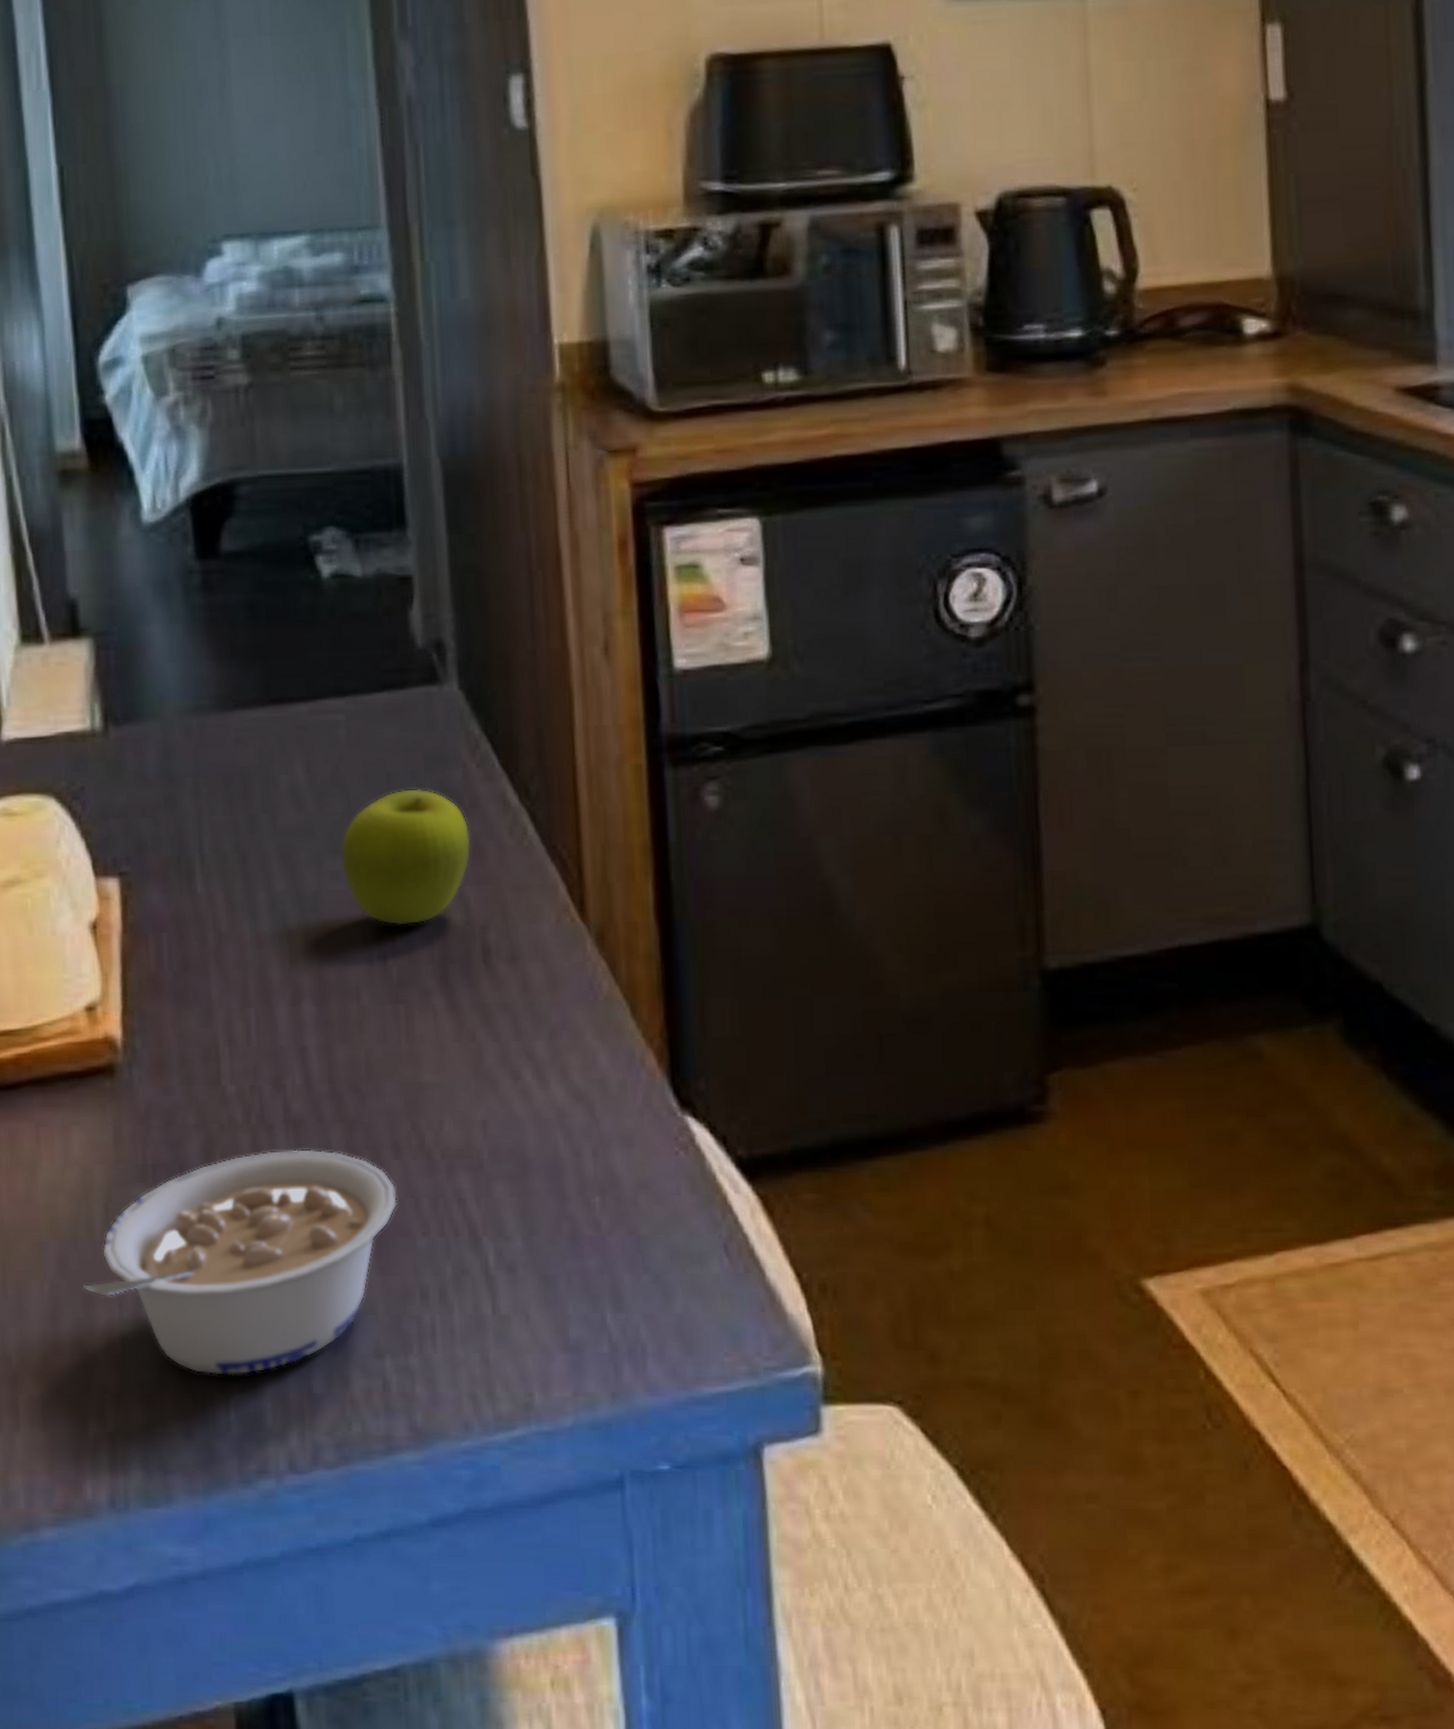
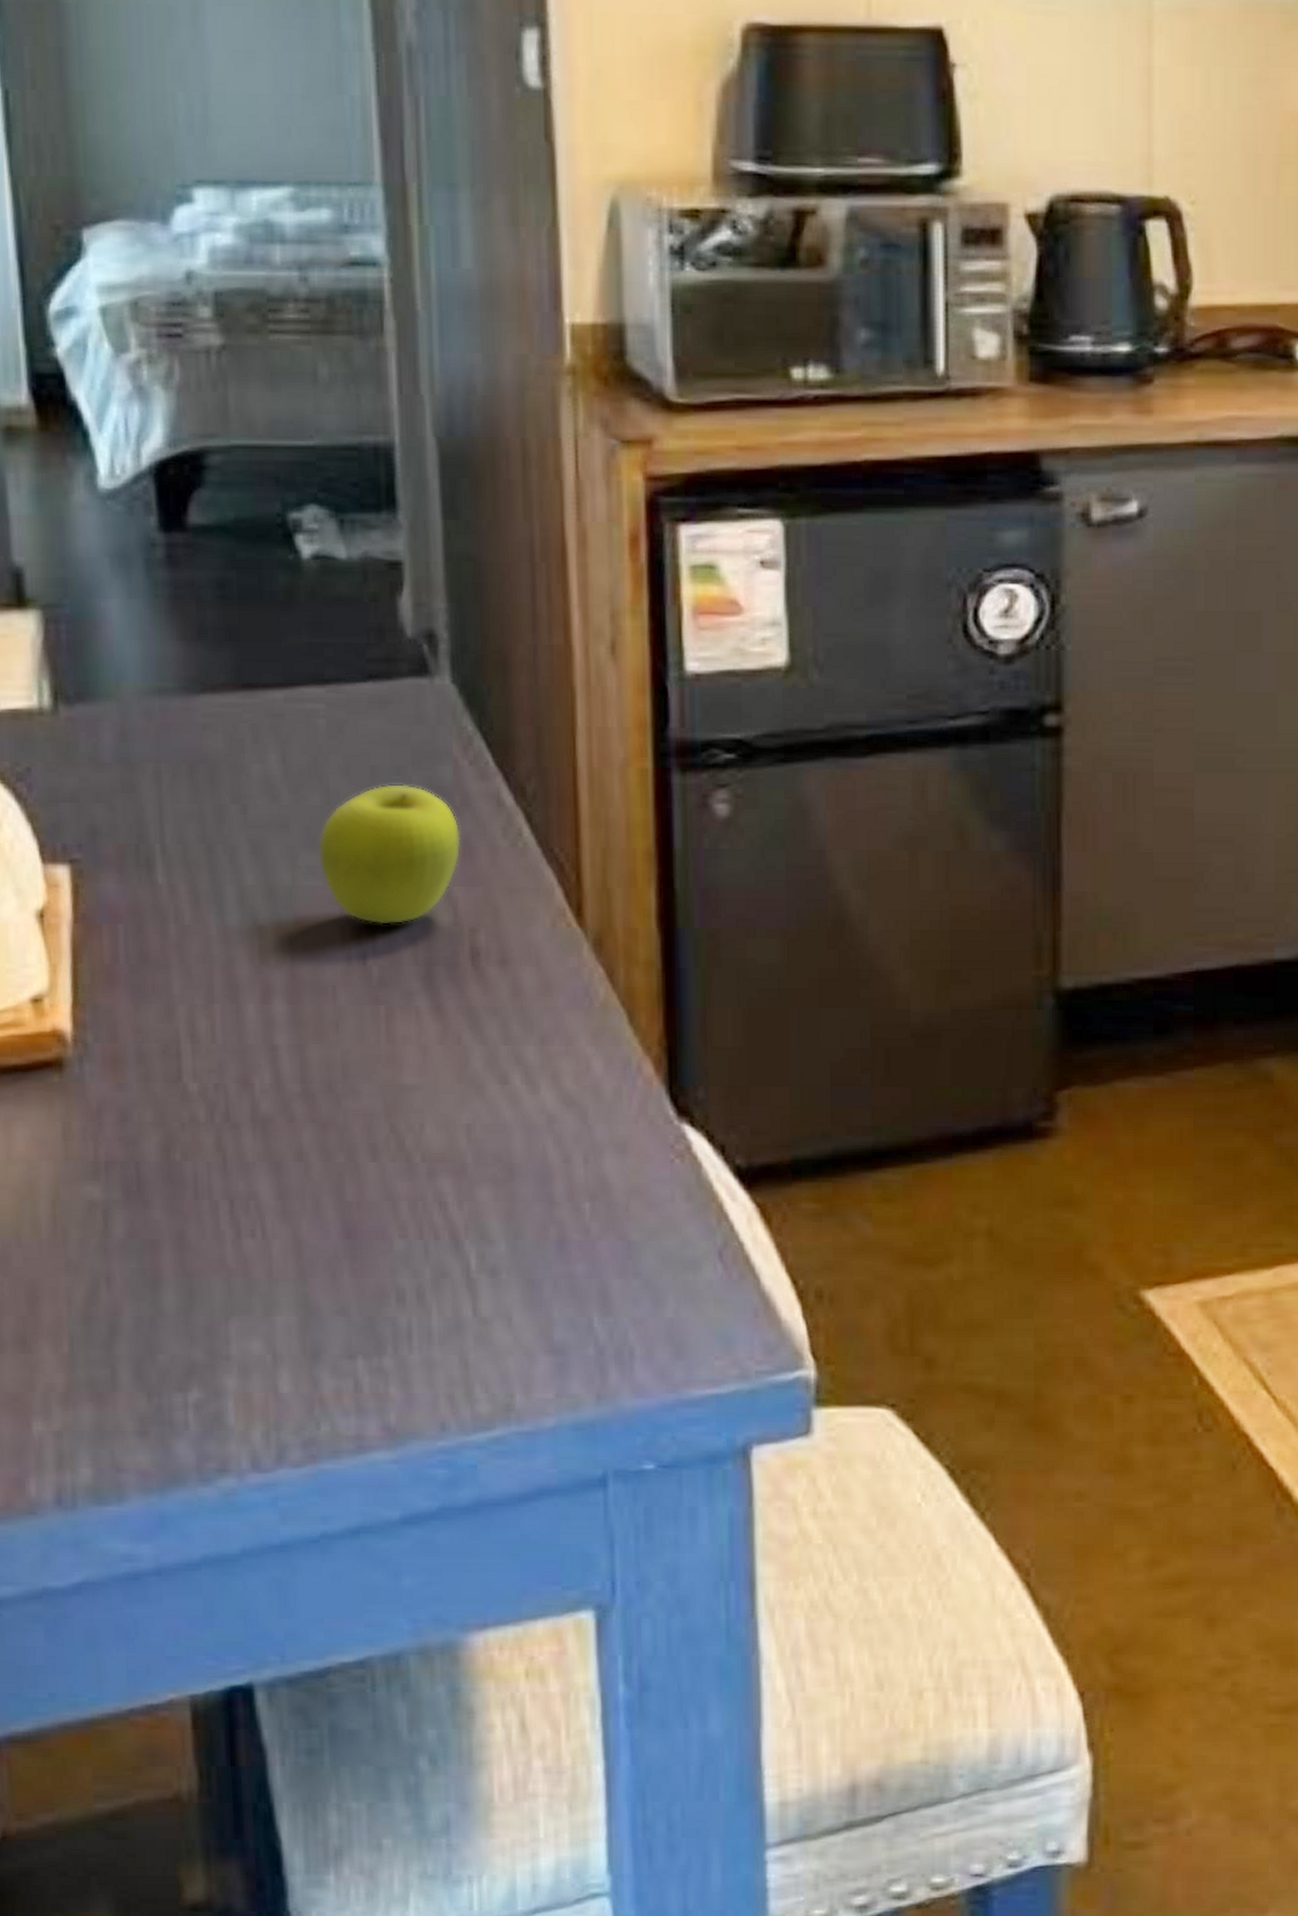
legume: present [83,1149,397,1375] -> none [27,1149,373,1375]

